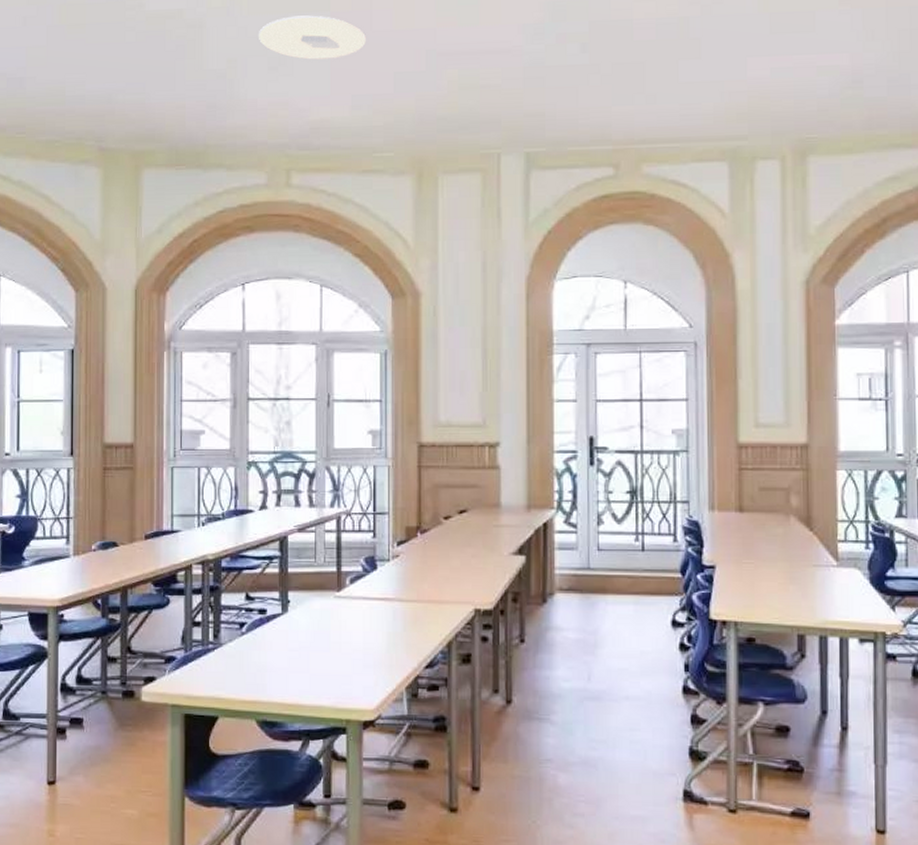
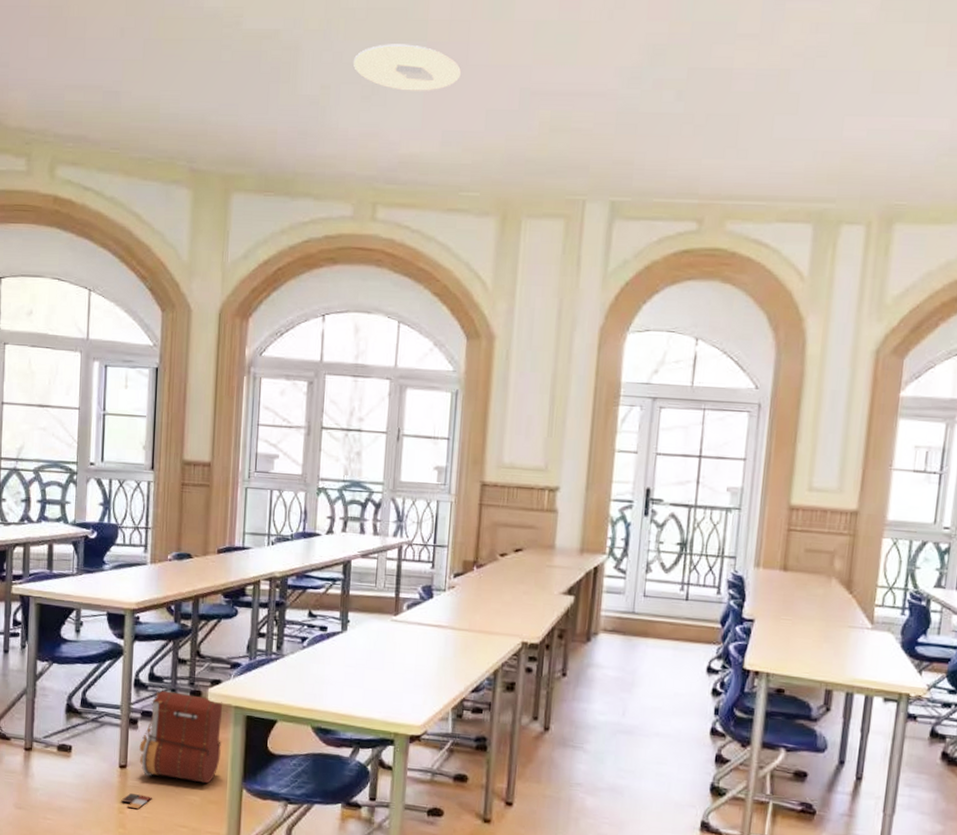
backpack: none [51,693,159,830] -> present [121,690,222,810]

